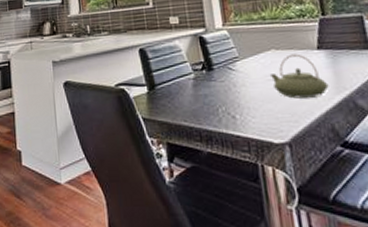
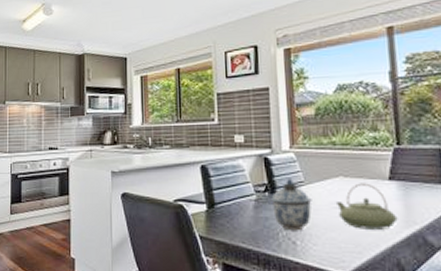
lidded jar: none [207,55,248,106] -> present [269,178,312,231]

